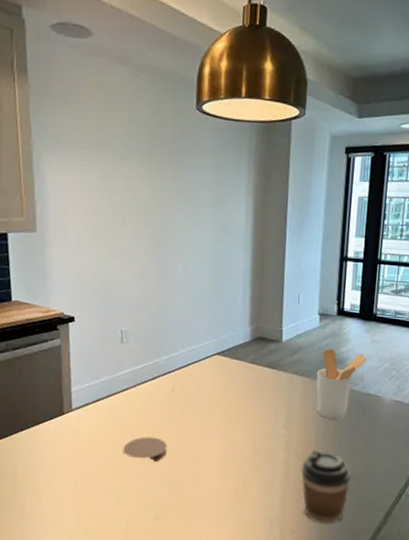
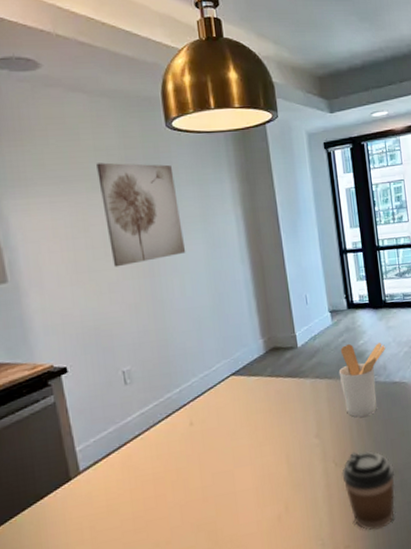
coaster: present [123,437,167,461] -> none [146,480,196,511]
wall art: none [127,135,196,236] -> present [96,162,186,267]

